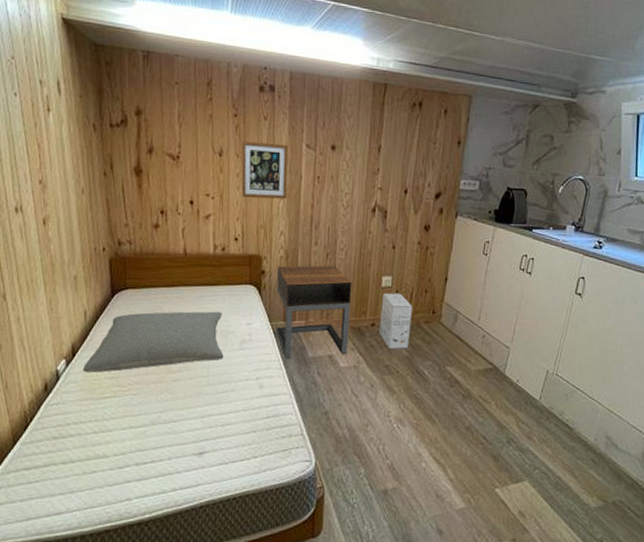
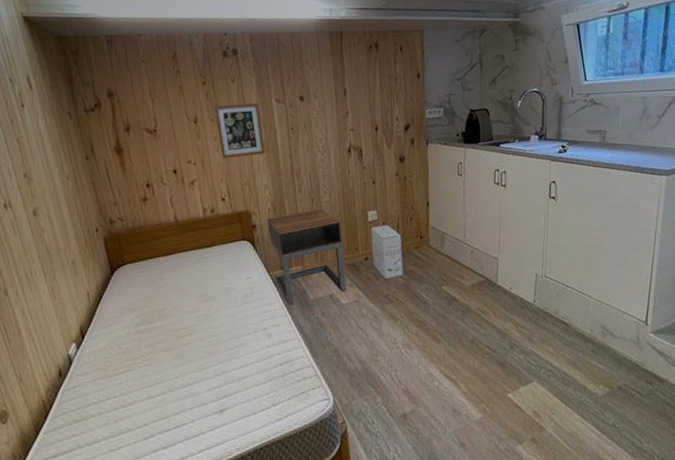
pillow: present [83,311,224,373] -> none [94,270,230,353]

